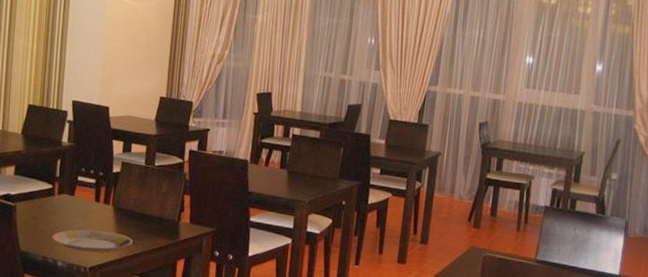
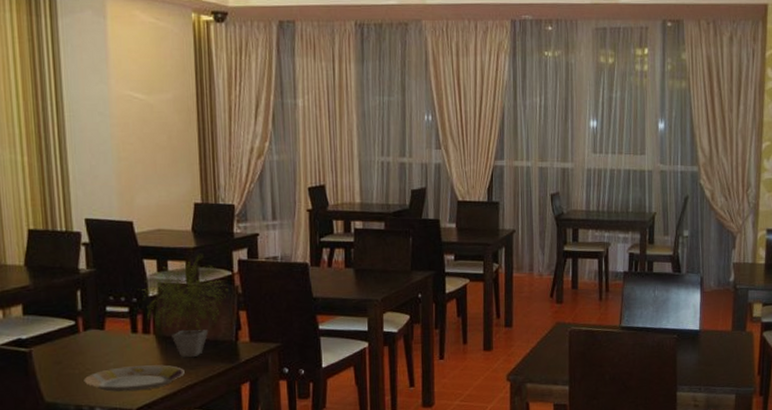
potted plant: none [107,141,178,231] -> present [142,254,228,358]

